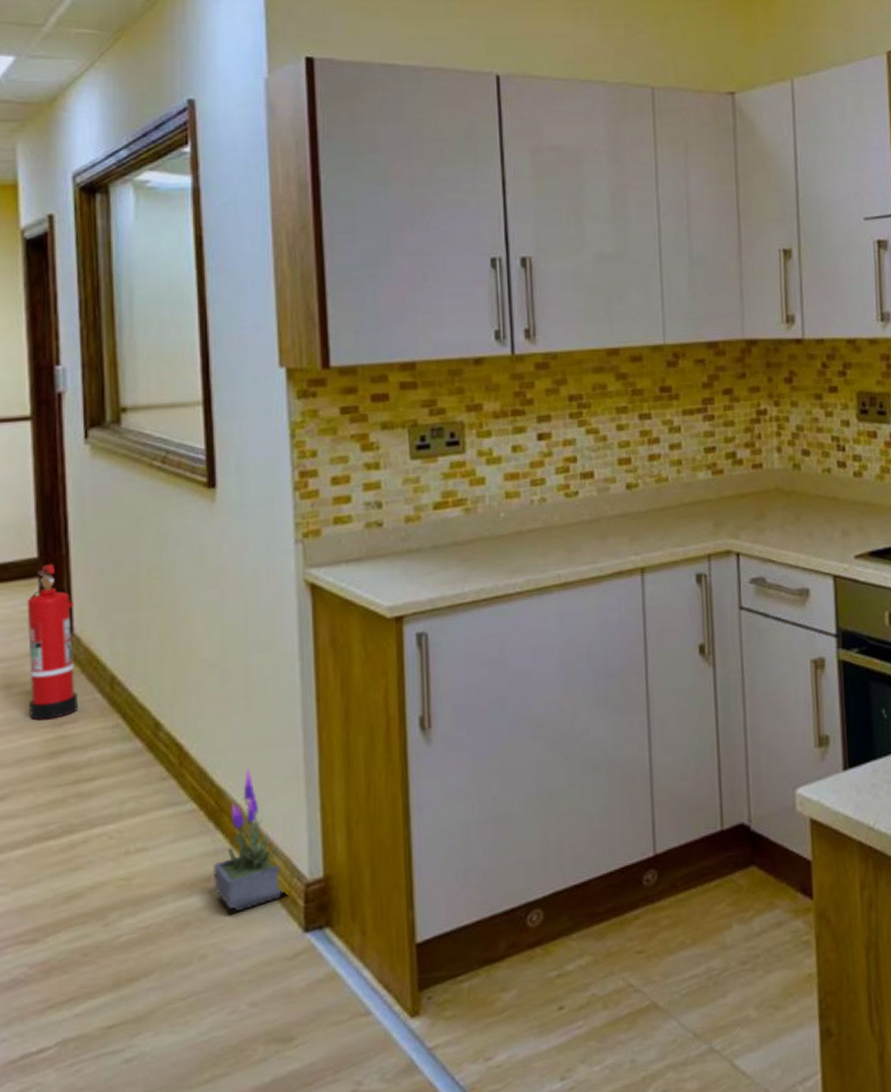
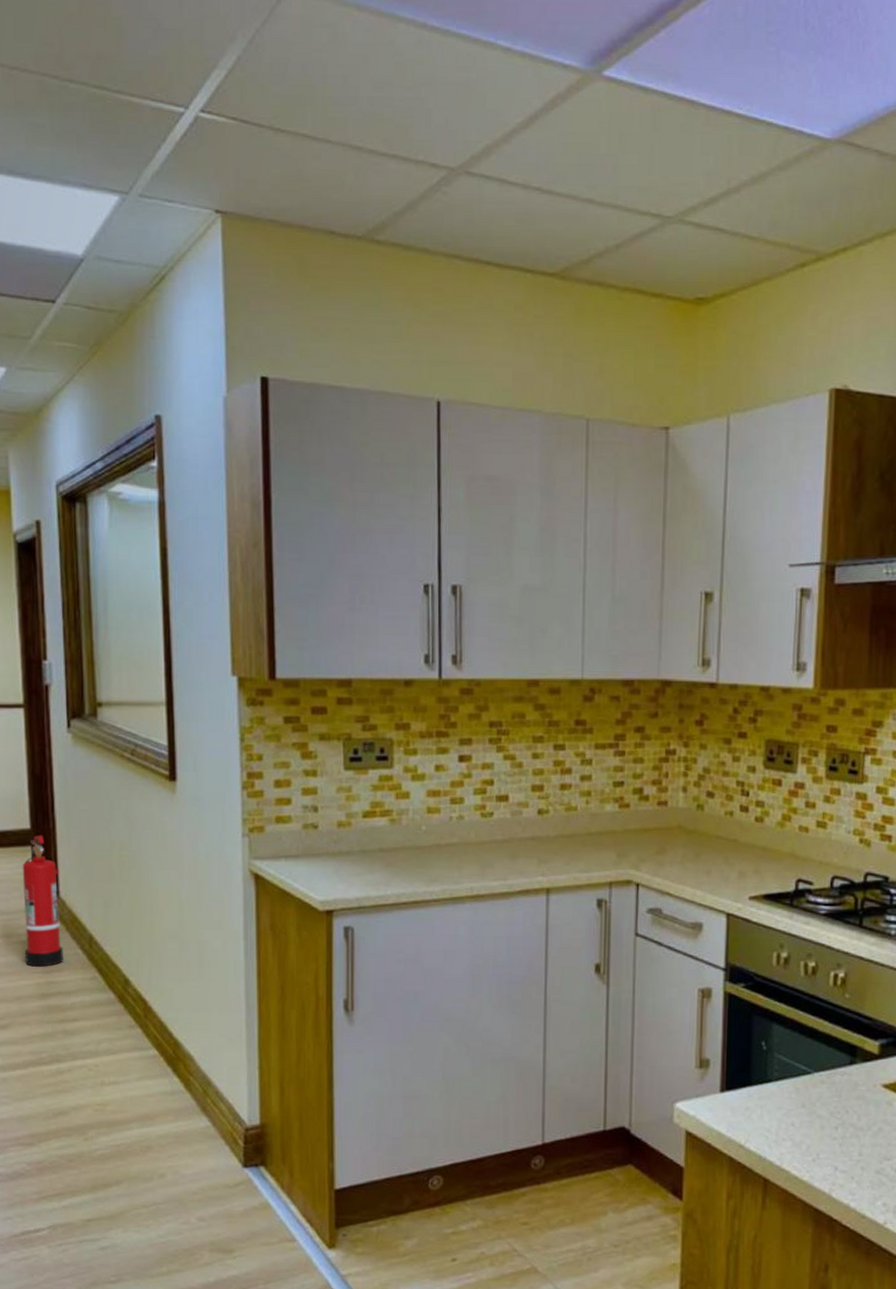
potted plant: present [214,768,283,911] -> none [171,1026,227,1143]

